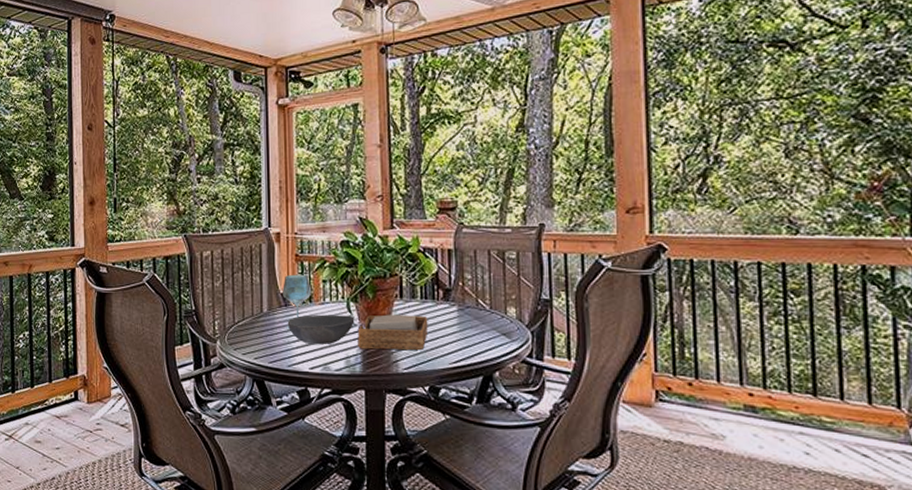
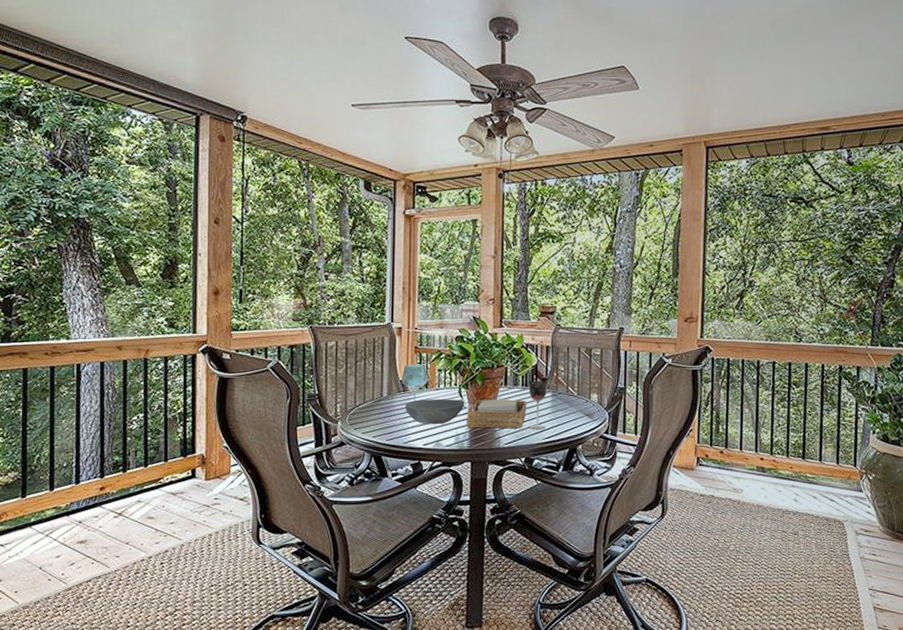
wineglass: none [429,291,453,352] -> present [528,380,547,430]

